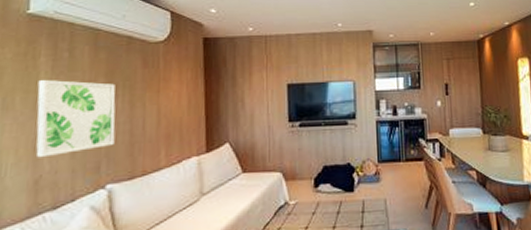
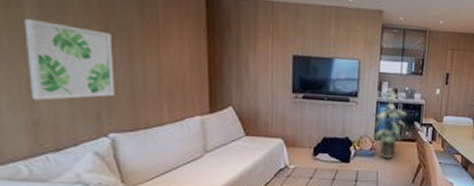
indoor plant: none [372,106,411,183] -> present [372,88,408,159]

